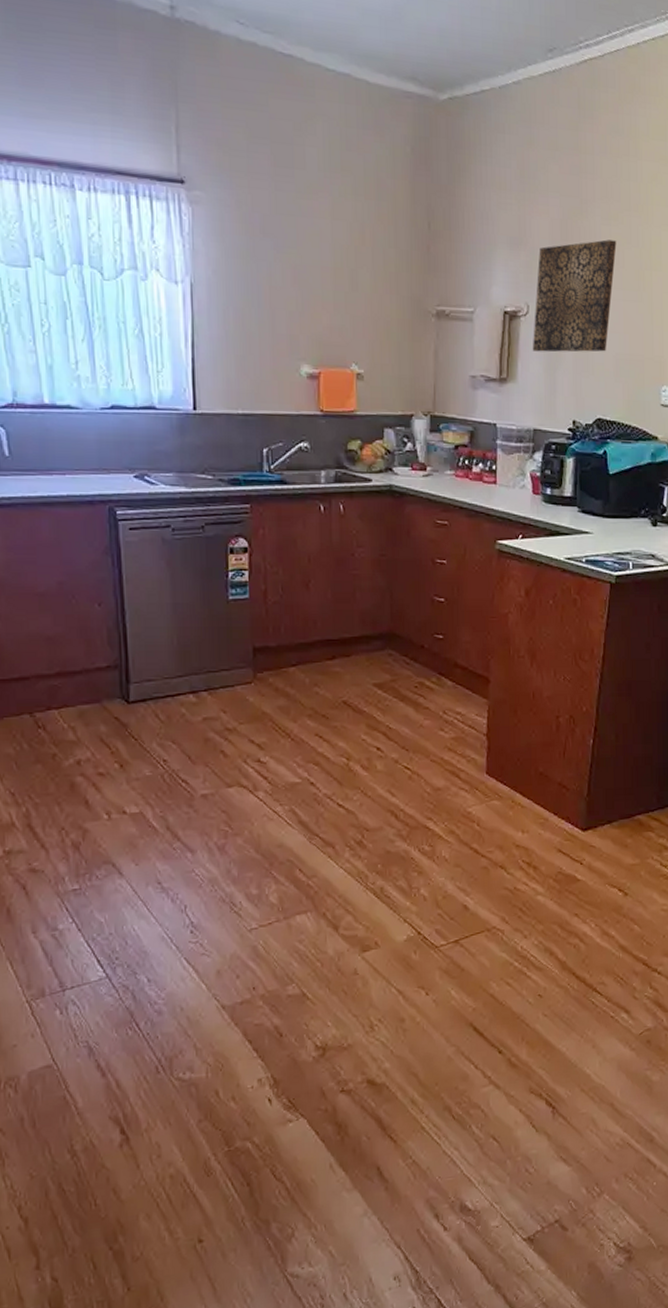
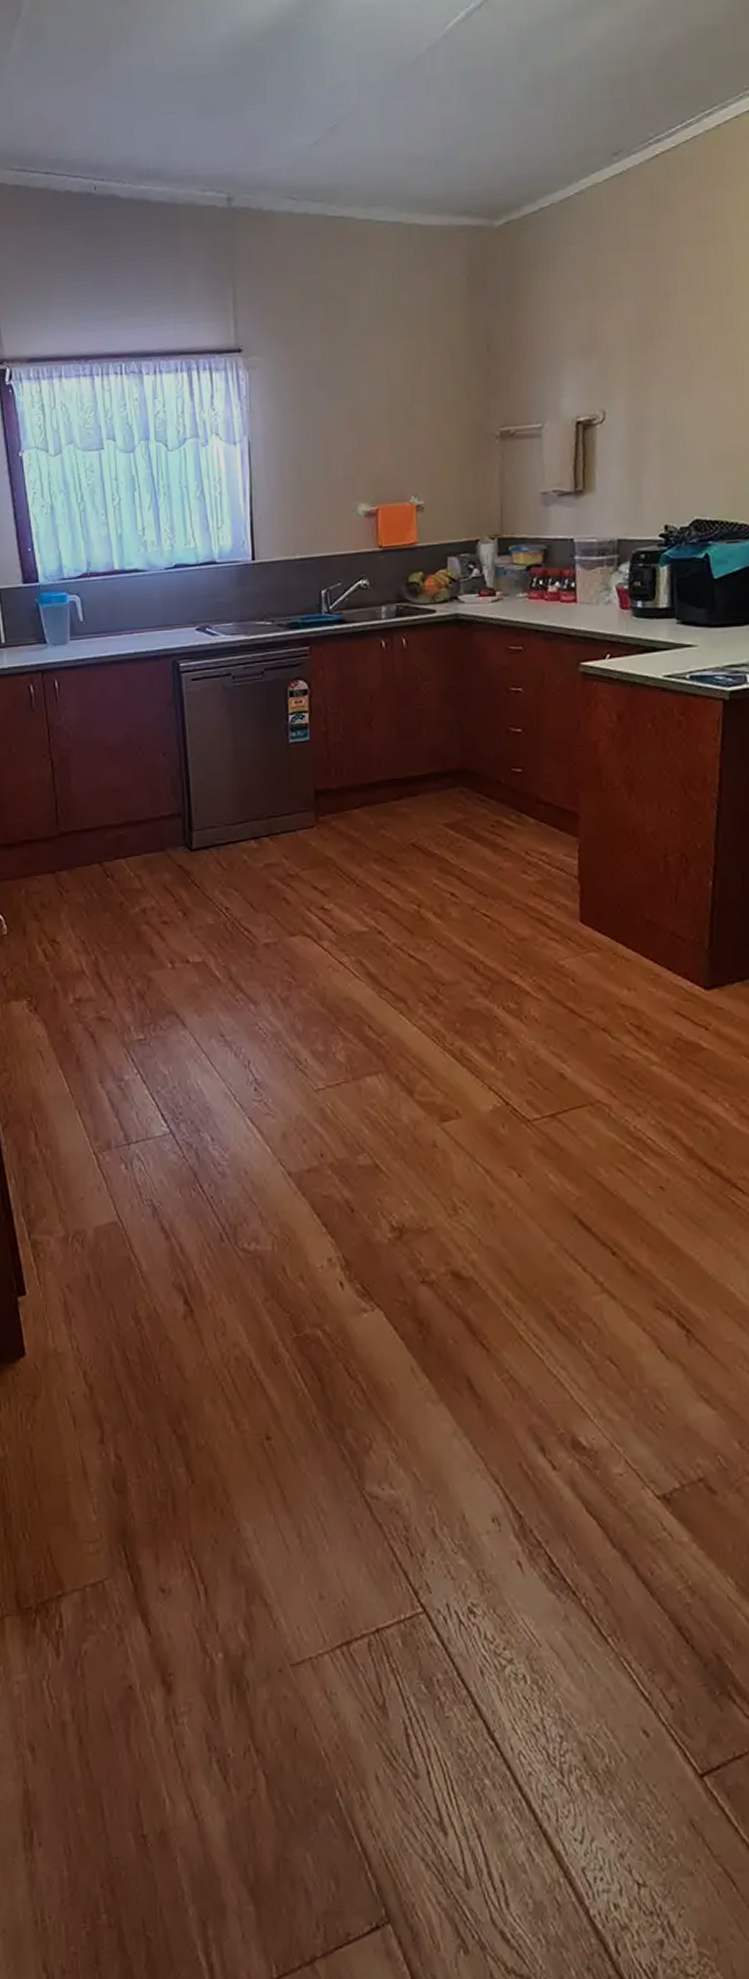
wall art: present [532,239,617,352] -> none [611,329,707,458]

